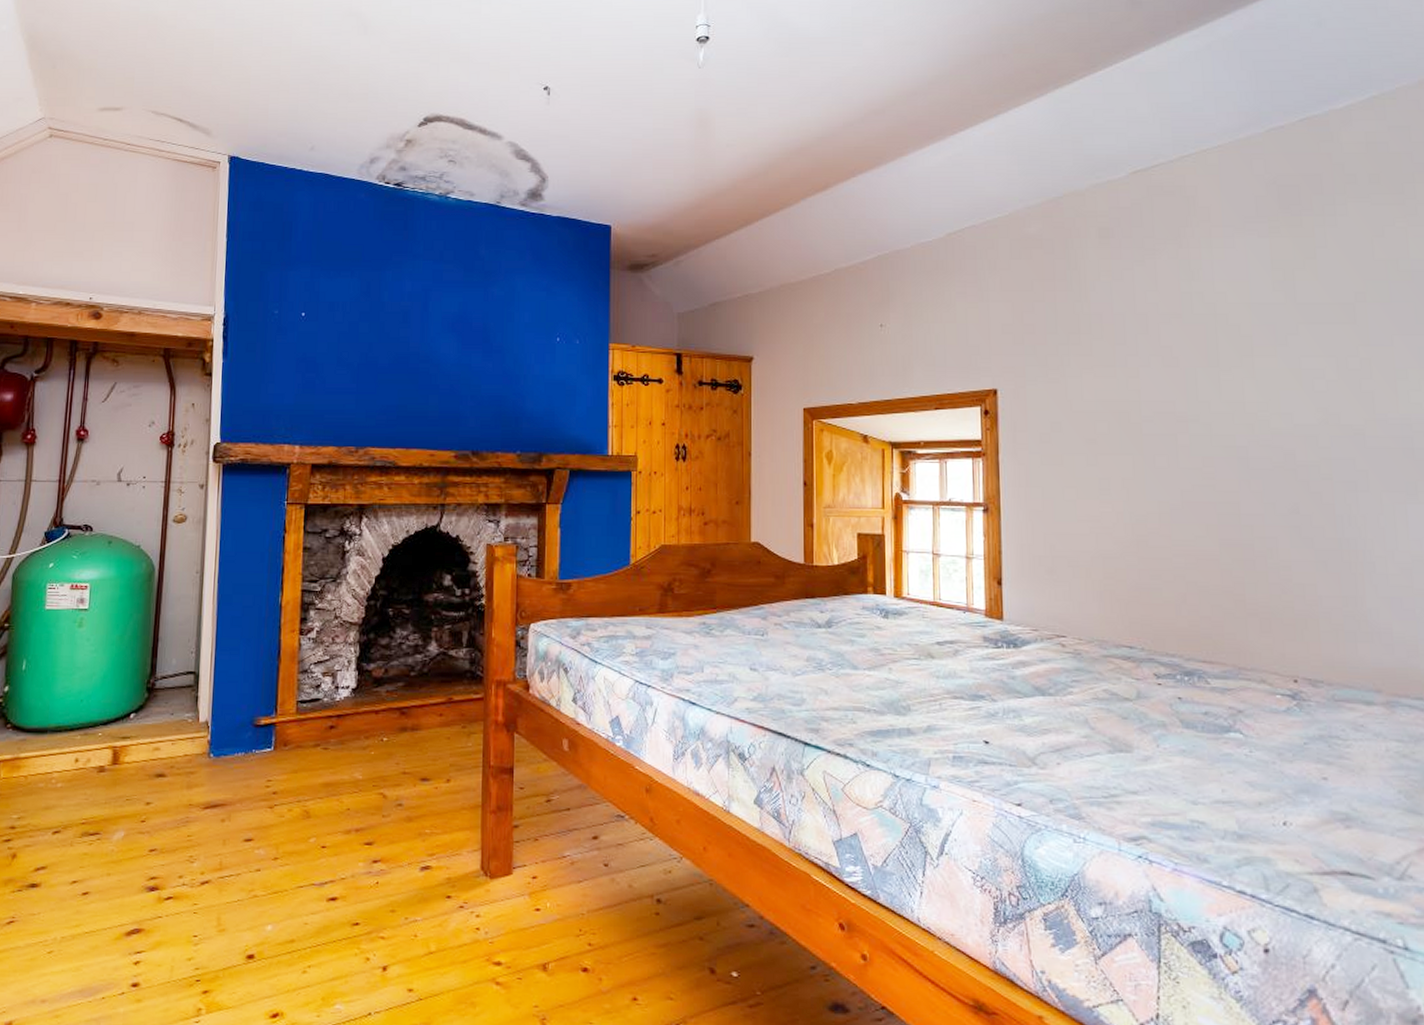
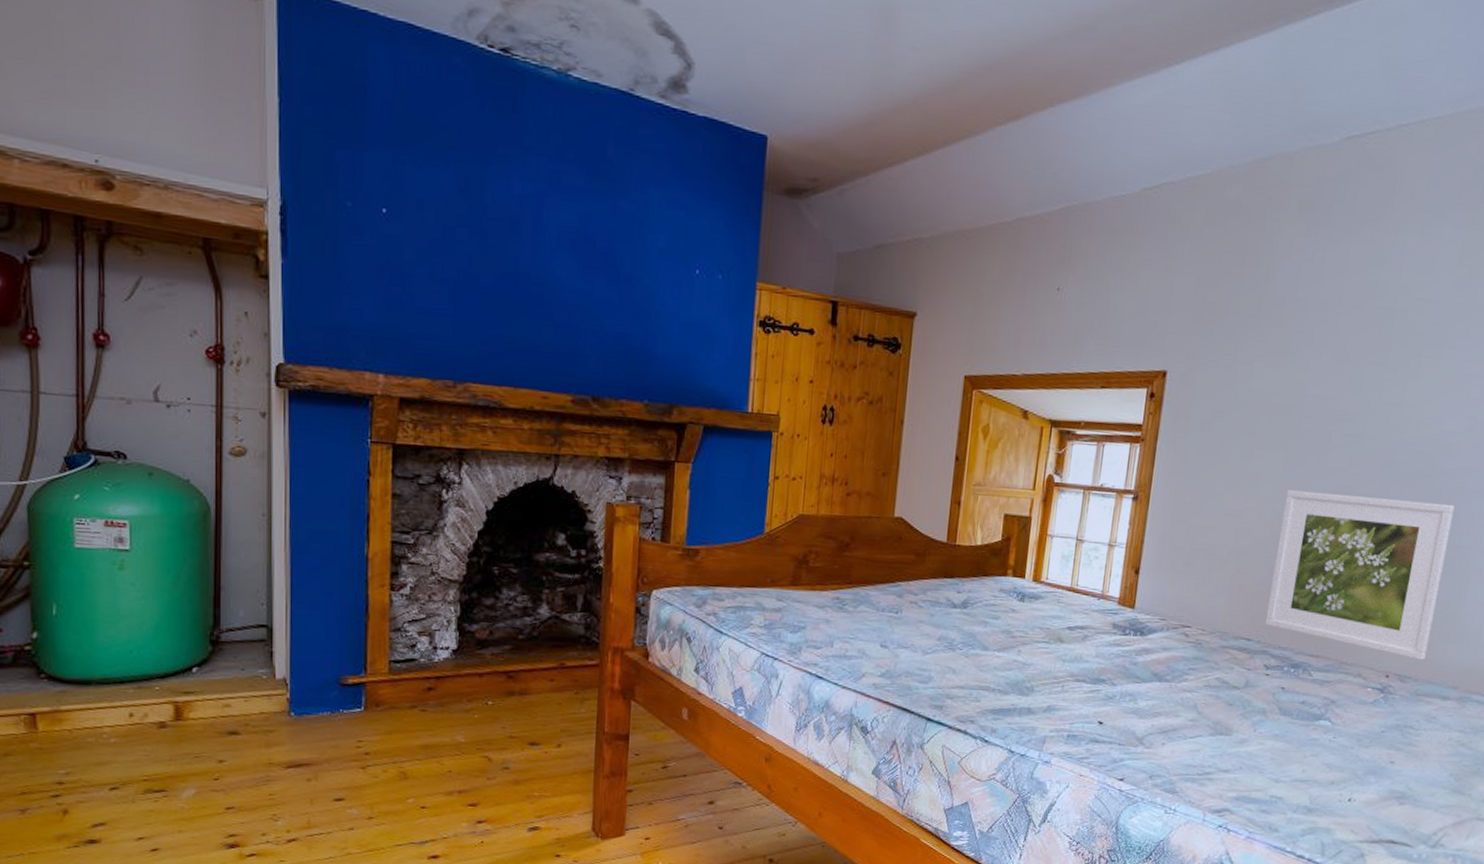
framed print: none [1141,492,1335,662] -> present [1265,489,1455,660]

